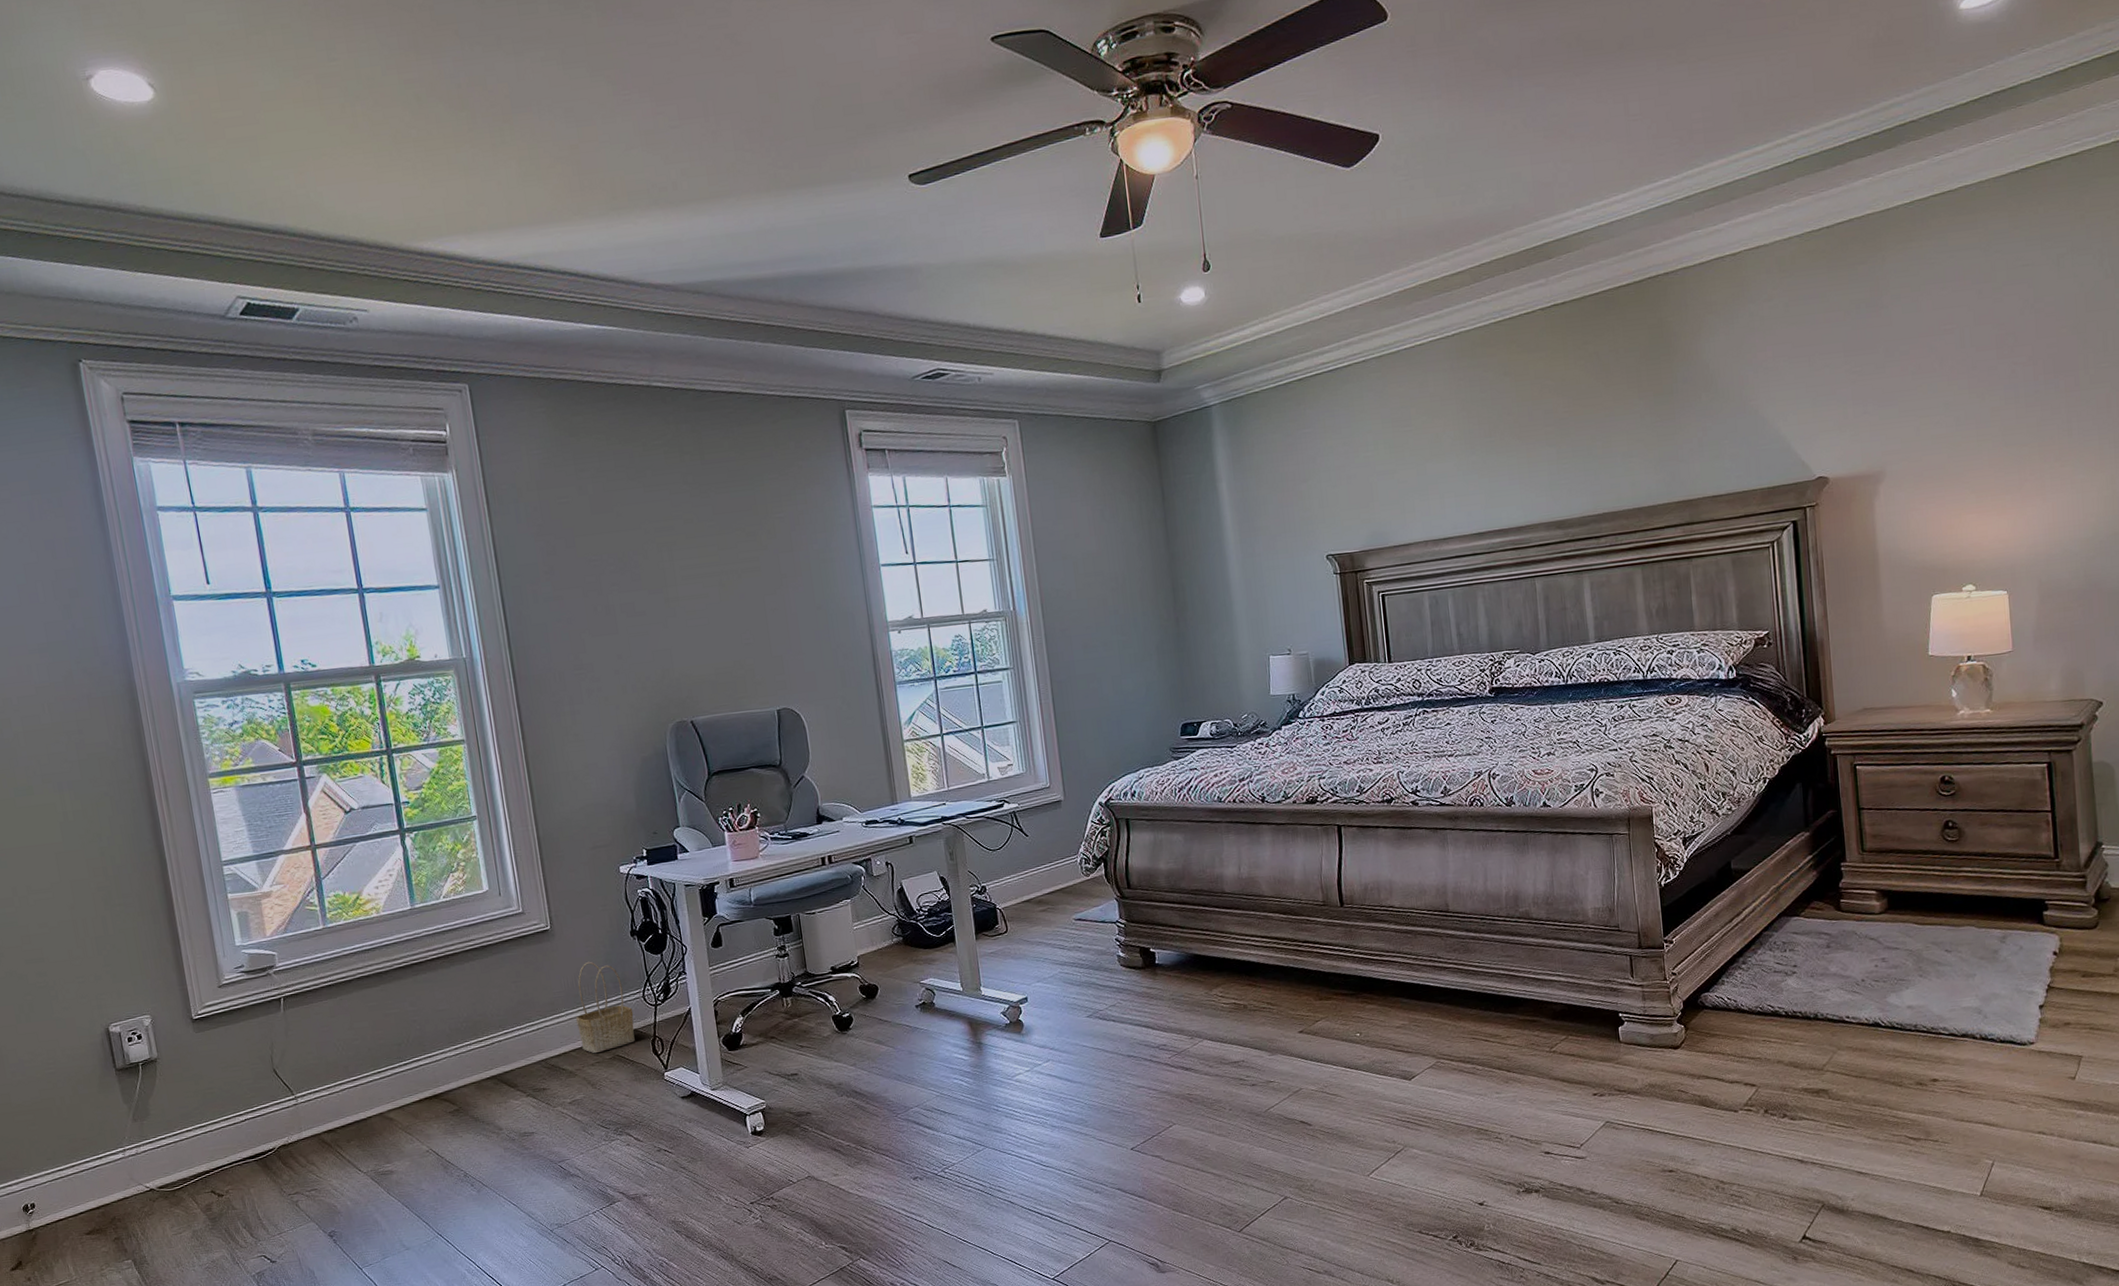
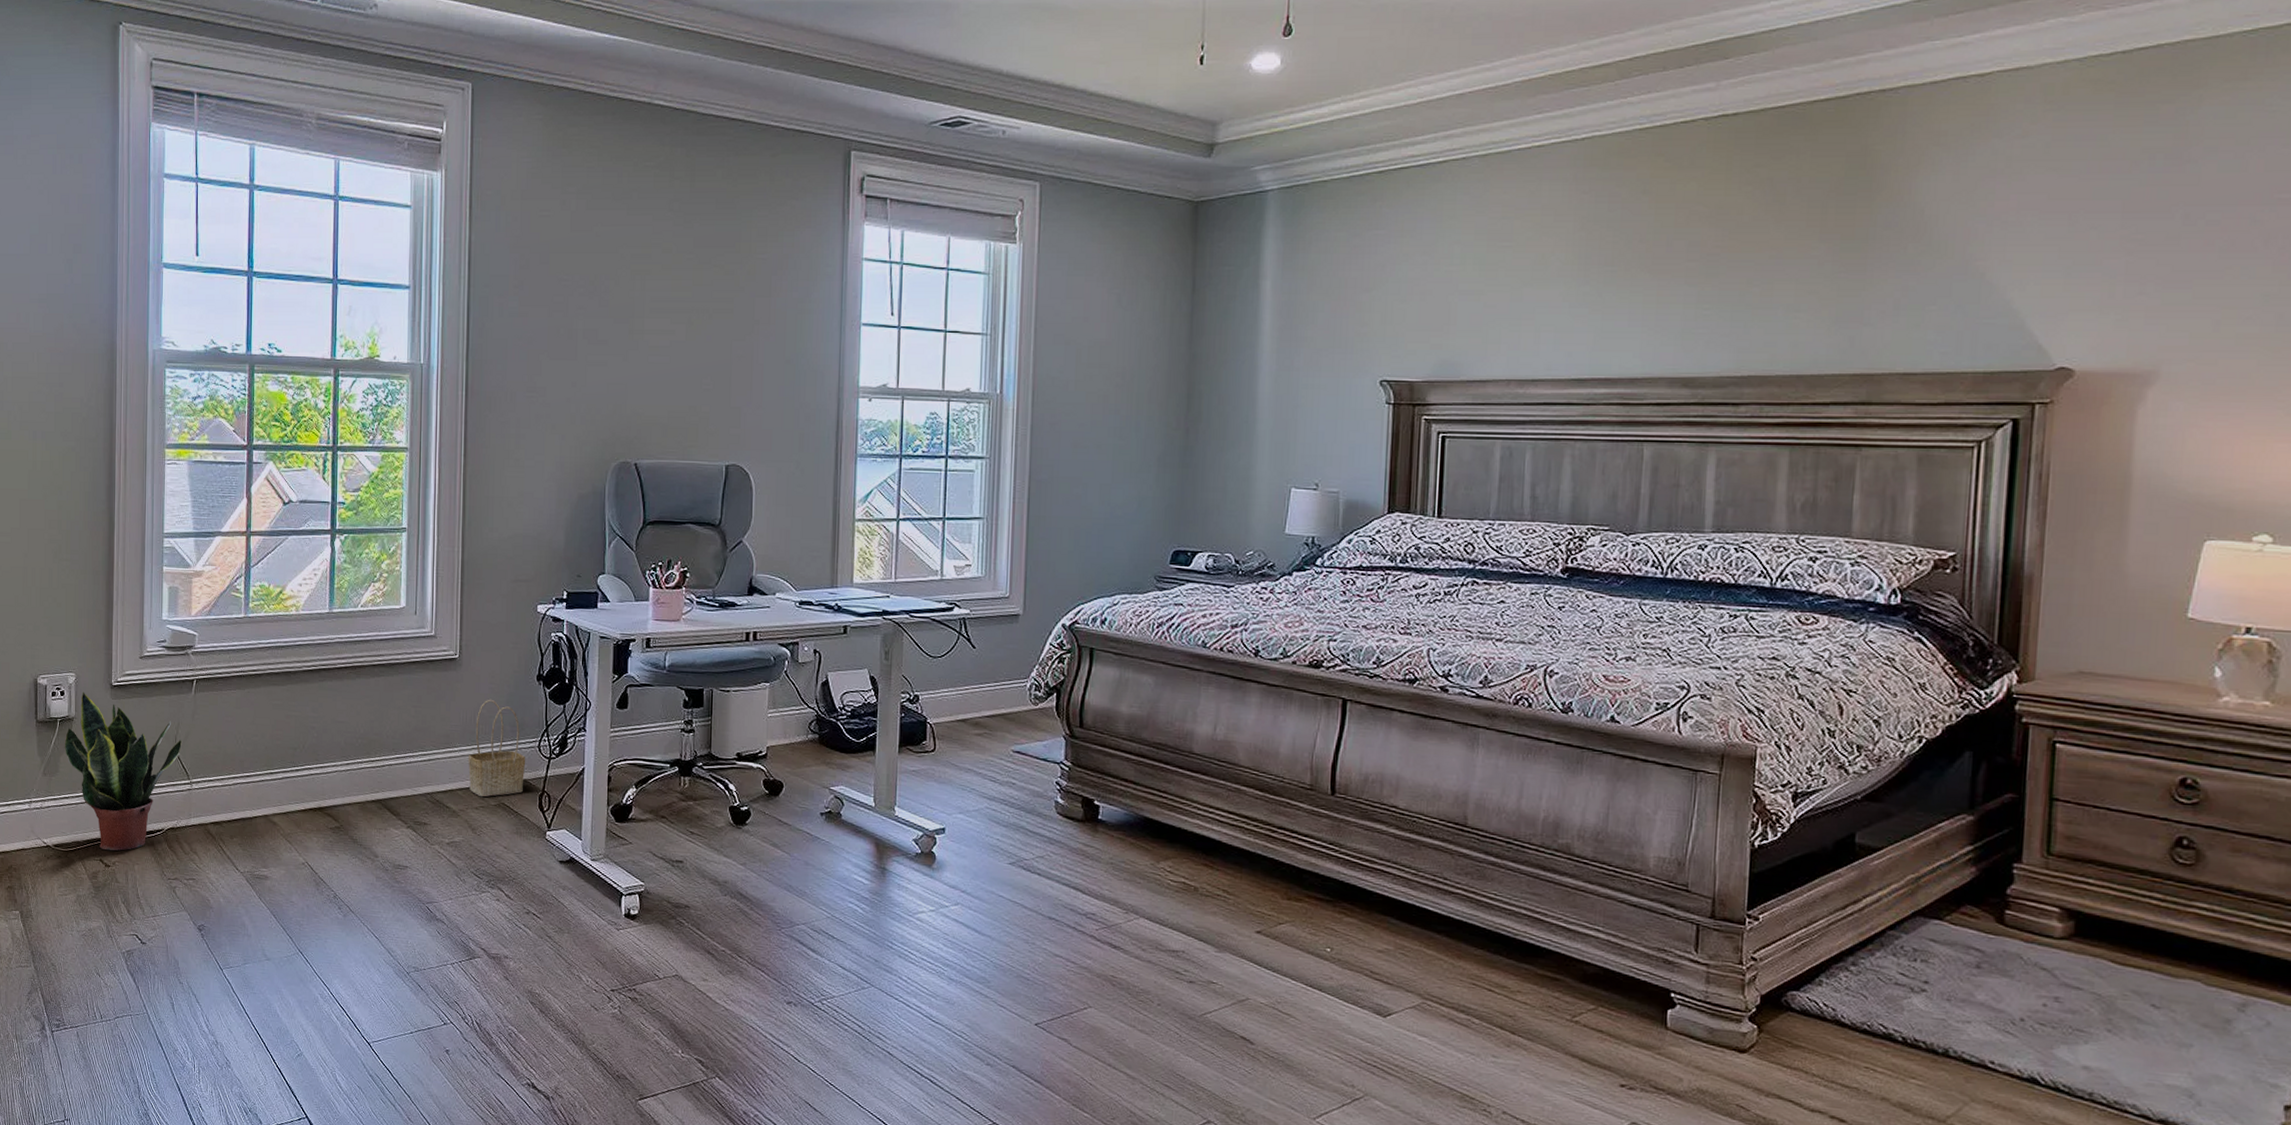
potted plant: none [151,1031,280,1181] -> present [64,691,182,851]

